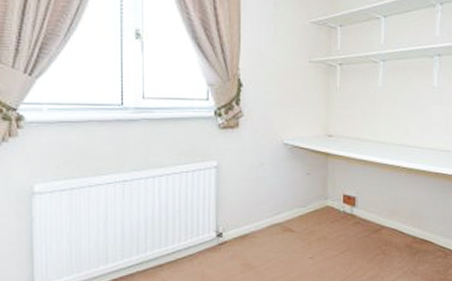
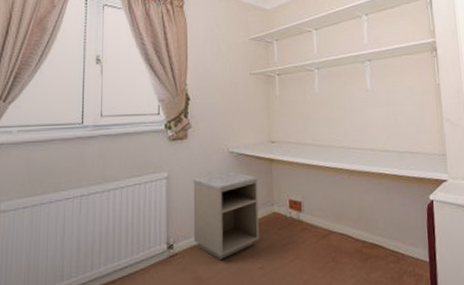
nightstand: none [244,163,313,249] -> present [193,171,259,259]

